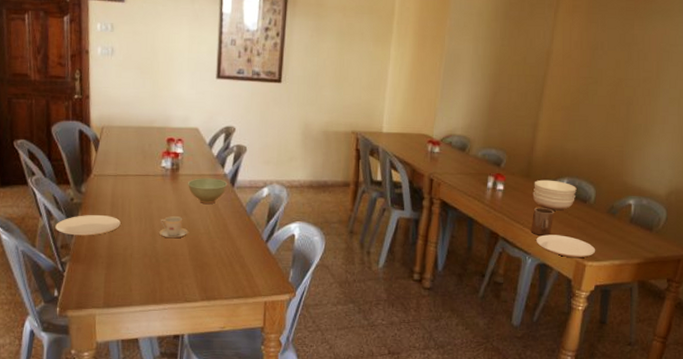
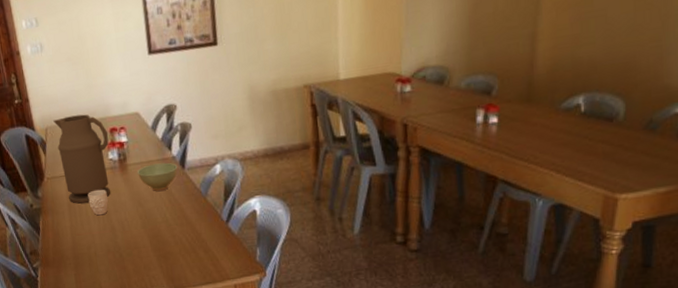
plate: present [55,214,121,236] -> none [21,217,80,242]
water jug: none [111,120,165,205] -> present [53,114,111,204]
cup: none [133,193,155,219] -> present [87,189,109,216]
teacup: present [159,216,189,239] -> none [116,208,146,232]
cup: present [530,208,555,236] -> none [538,136,570,171]
bowl: present [532,179,577,211] -> none [537,99,598,138]
plate: present [536,234,596,258] -> none [547,166,631,193]

